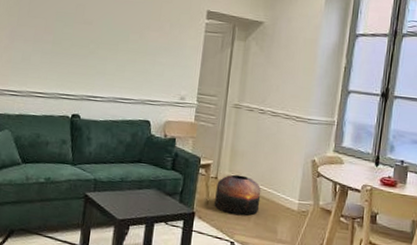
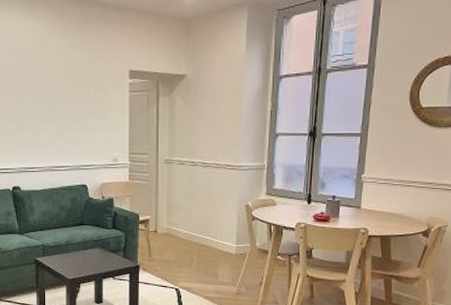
pouf: present [214,174,262,216] -> none [157,226,200,264]

